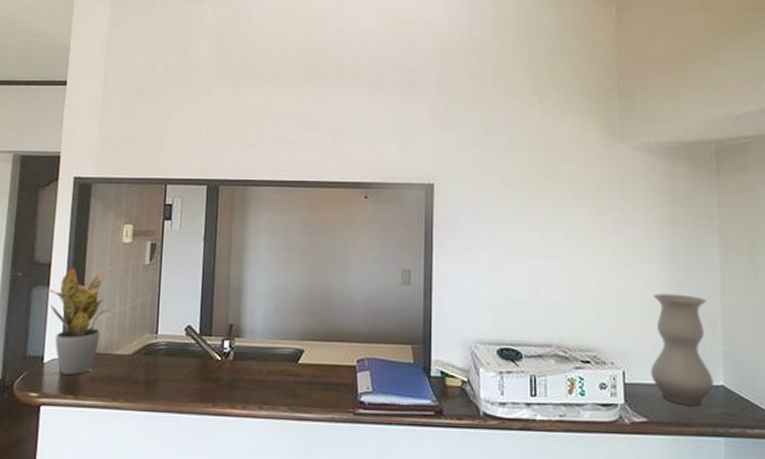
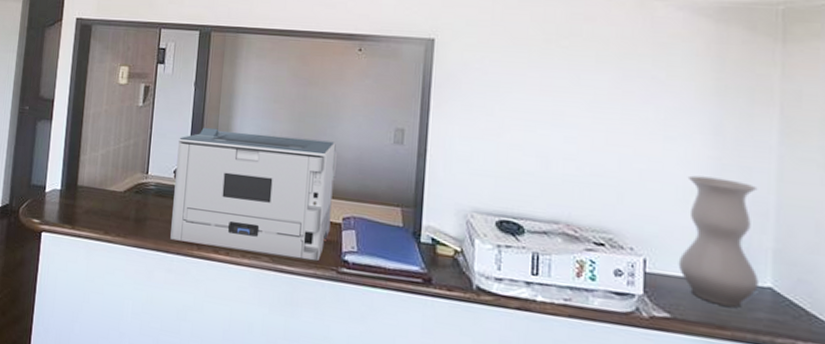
potted plant: present [46,267,113,375] -> none [49,104,108,206]
printer: none [184,281,350,405] -> present [170,127,338,261]

